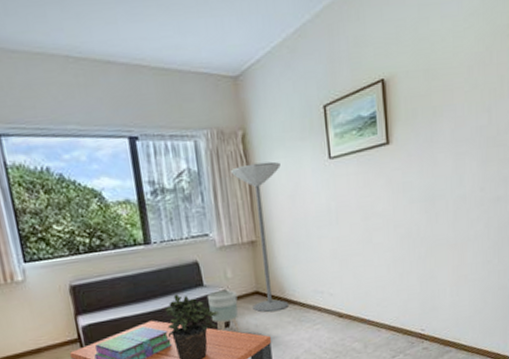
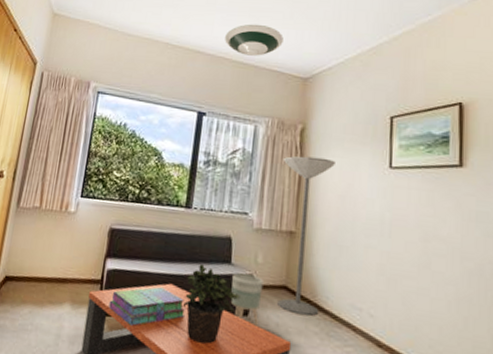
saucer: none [135,15,203,59] -> present [225,24,284,56]

